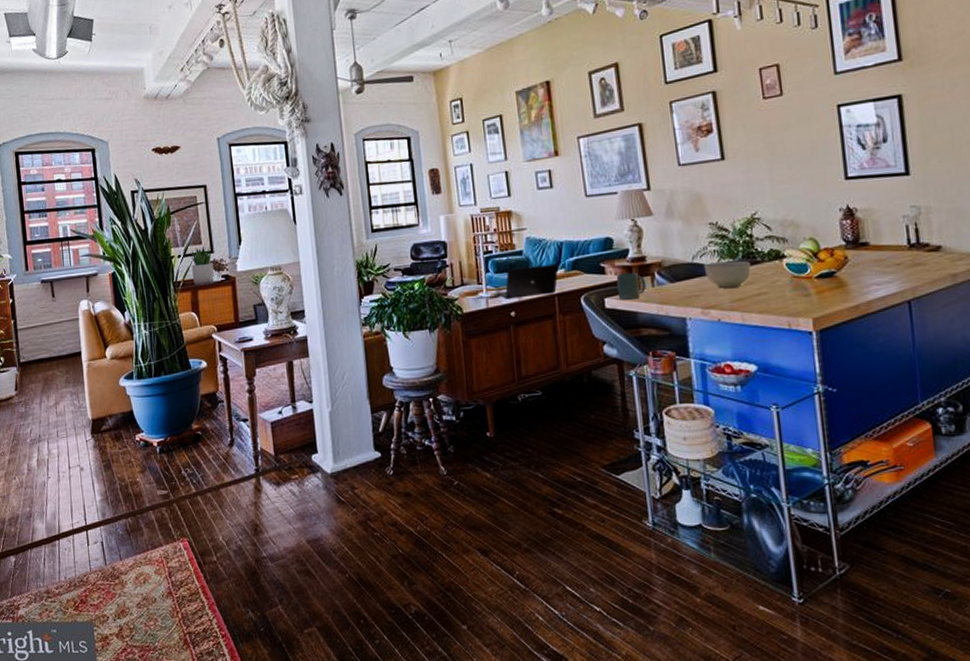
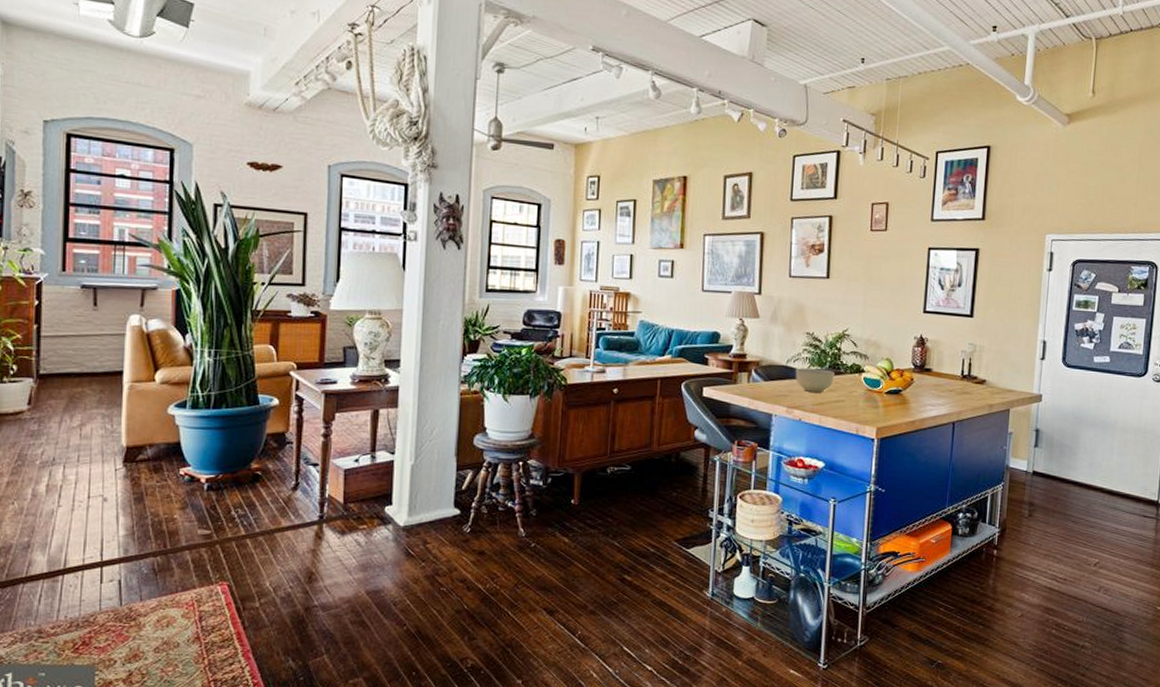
planter: present [190,244,214,286] -> none [275,276,303,319]
laptop: present [497,264,559,299] -> none [603,347,666,377]
mug: present [616,272,646,301] -> none [716,366,743,393]

